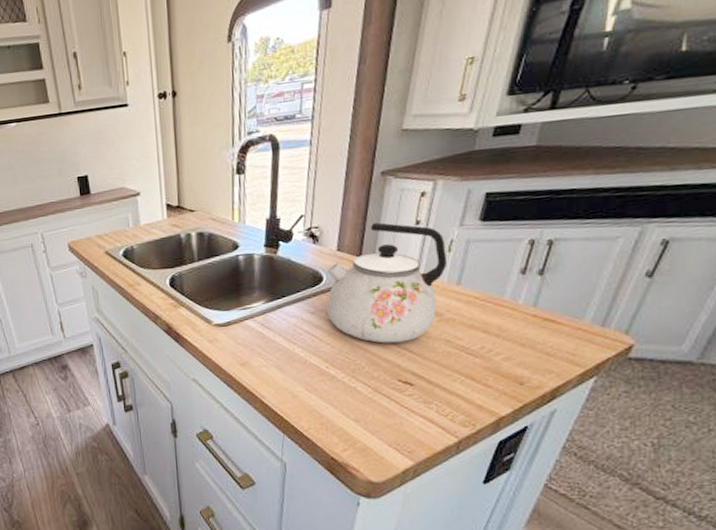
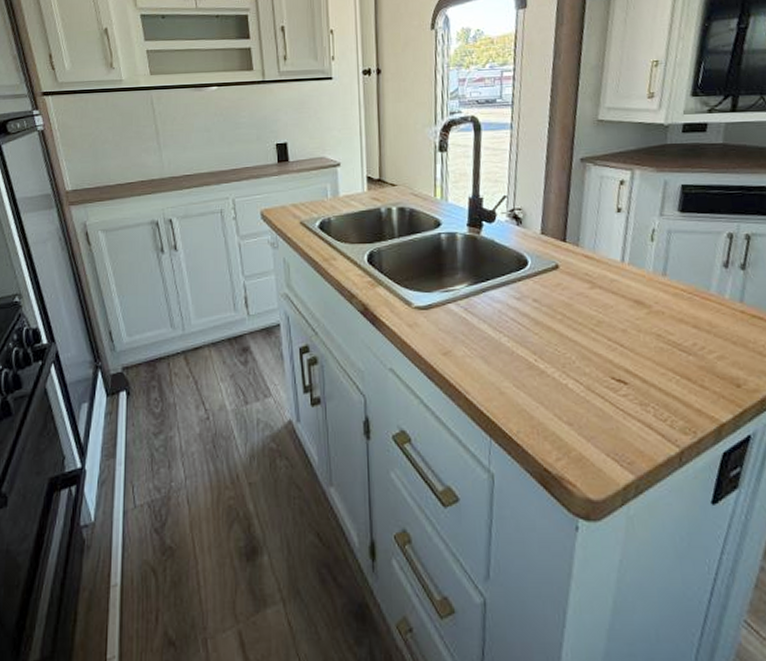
kettle: present [326,222,448,344] -> none [532,208,652,336]

